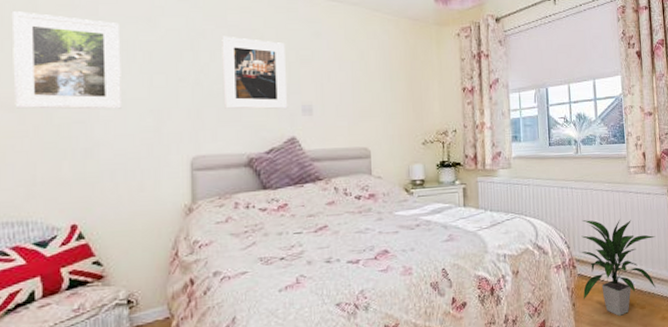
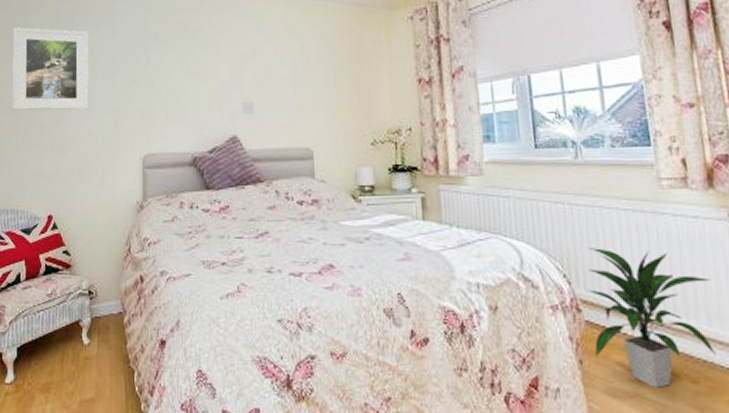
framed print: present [222,36,288,110] -> none [170,36,230,108]

